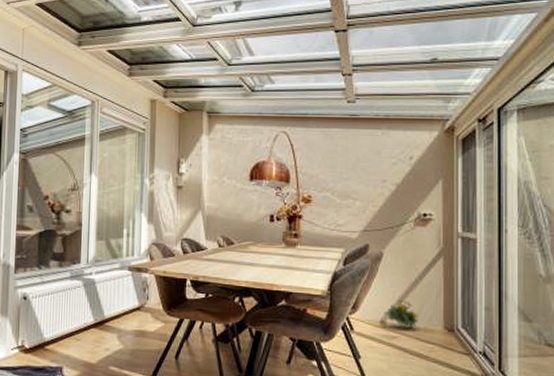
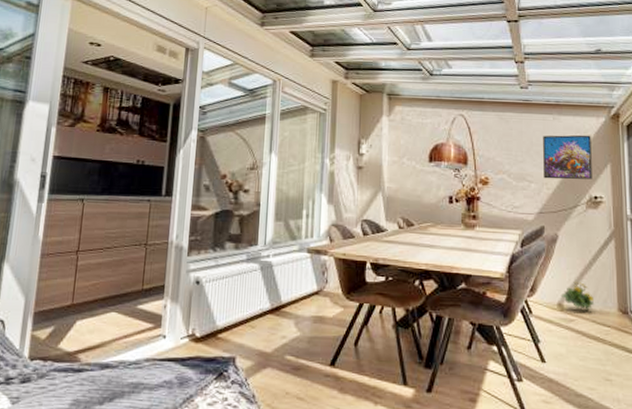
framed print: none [370,150,422,197] -> present [543,135,592,180]

